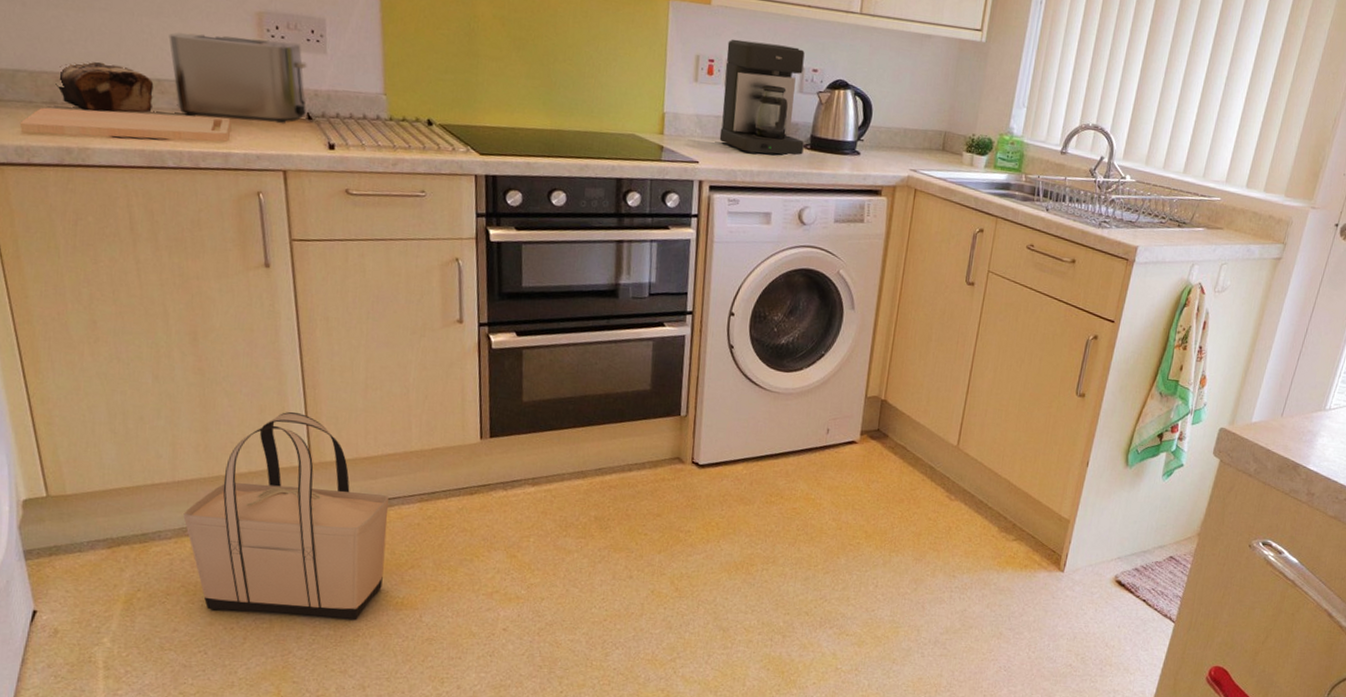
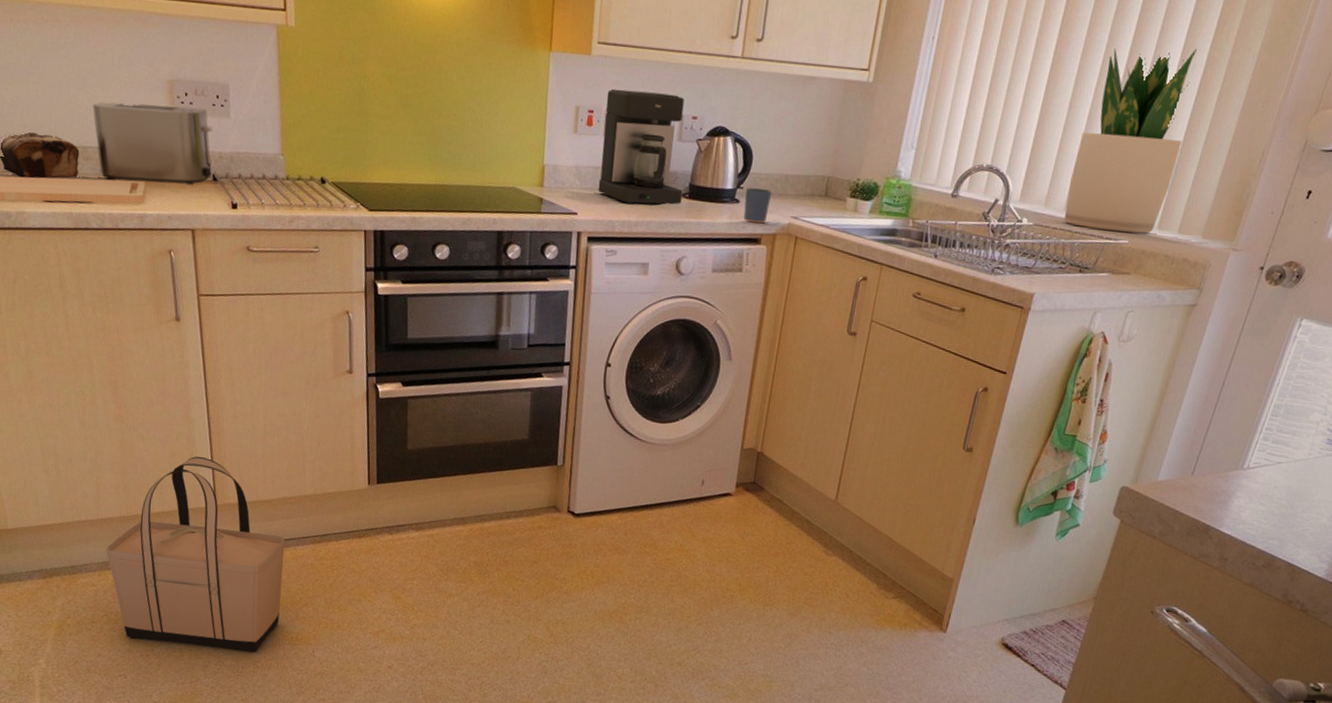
mug: none [864,140,892,176] -> present [743,188,772,224]
planter: none [1163,19,1276,192] -> present [1064,48,1197,234]

